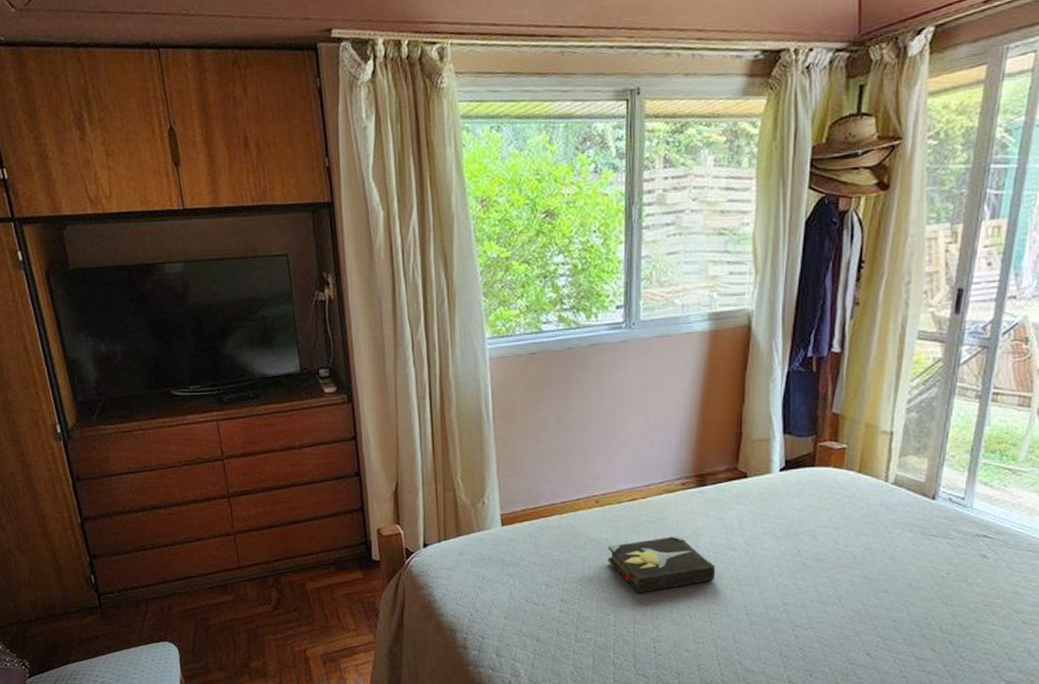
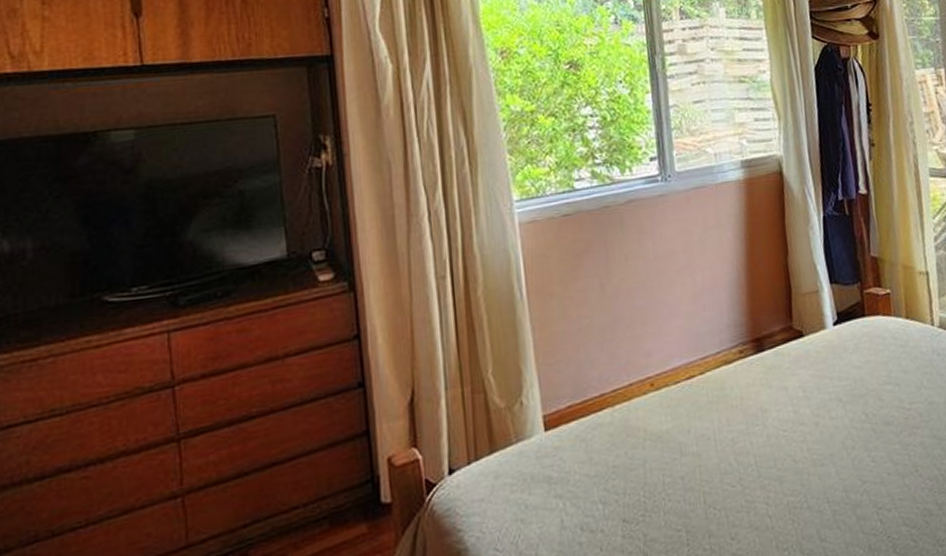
hardback book: present [607,535,716,594] -> none [669,414,789,497]

